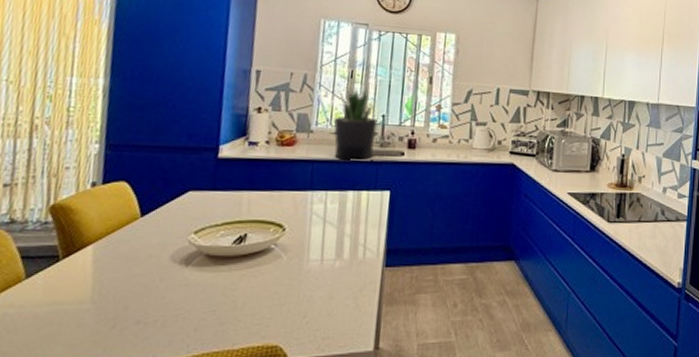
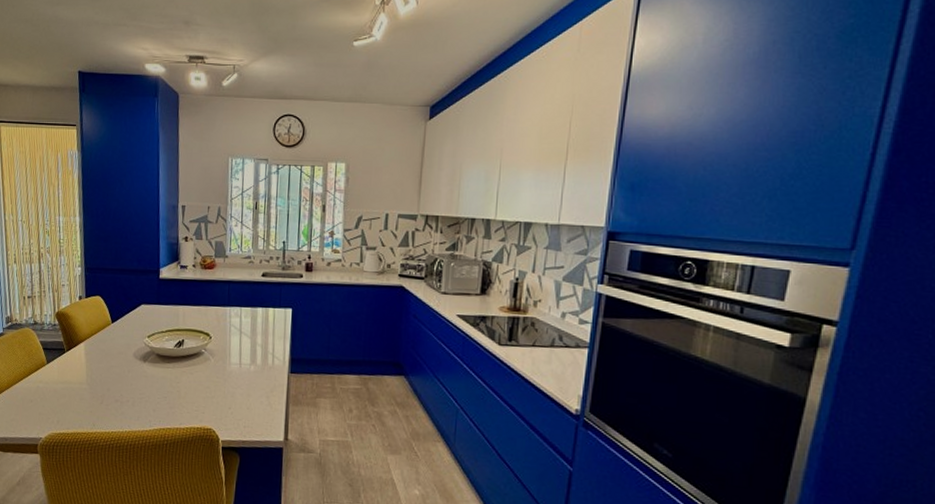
planter: present [333,84,378,161] -> none [243,214,279,282]

